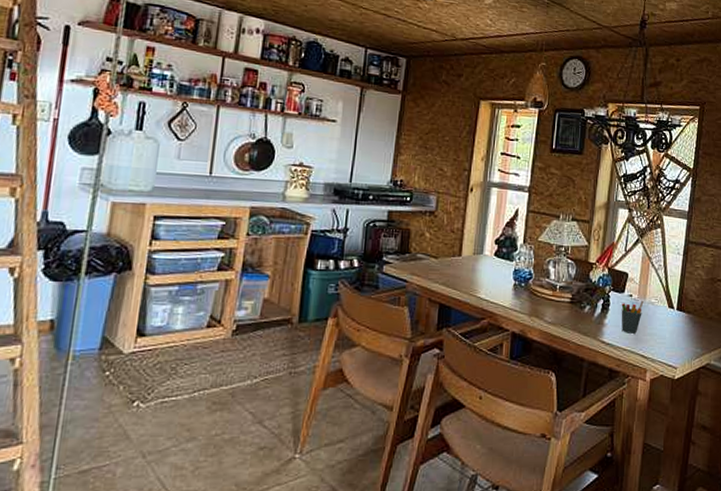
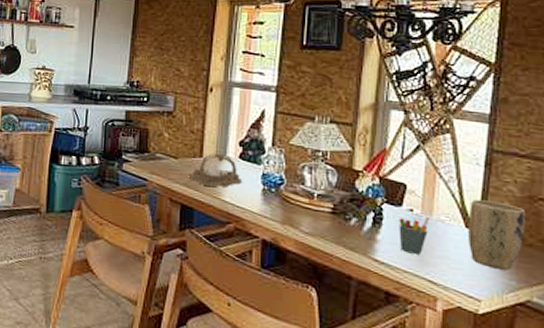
decorative basket: none [447,251,497,284] -> present [188,153,243,187]
plant pot: none [670,283,709,340] -> present [468,199,526,270]

